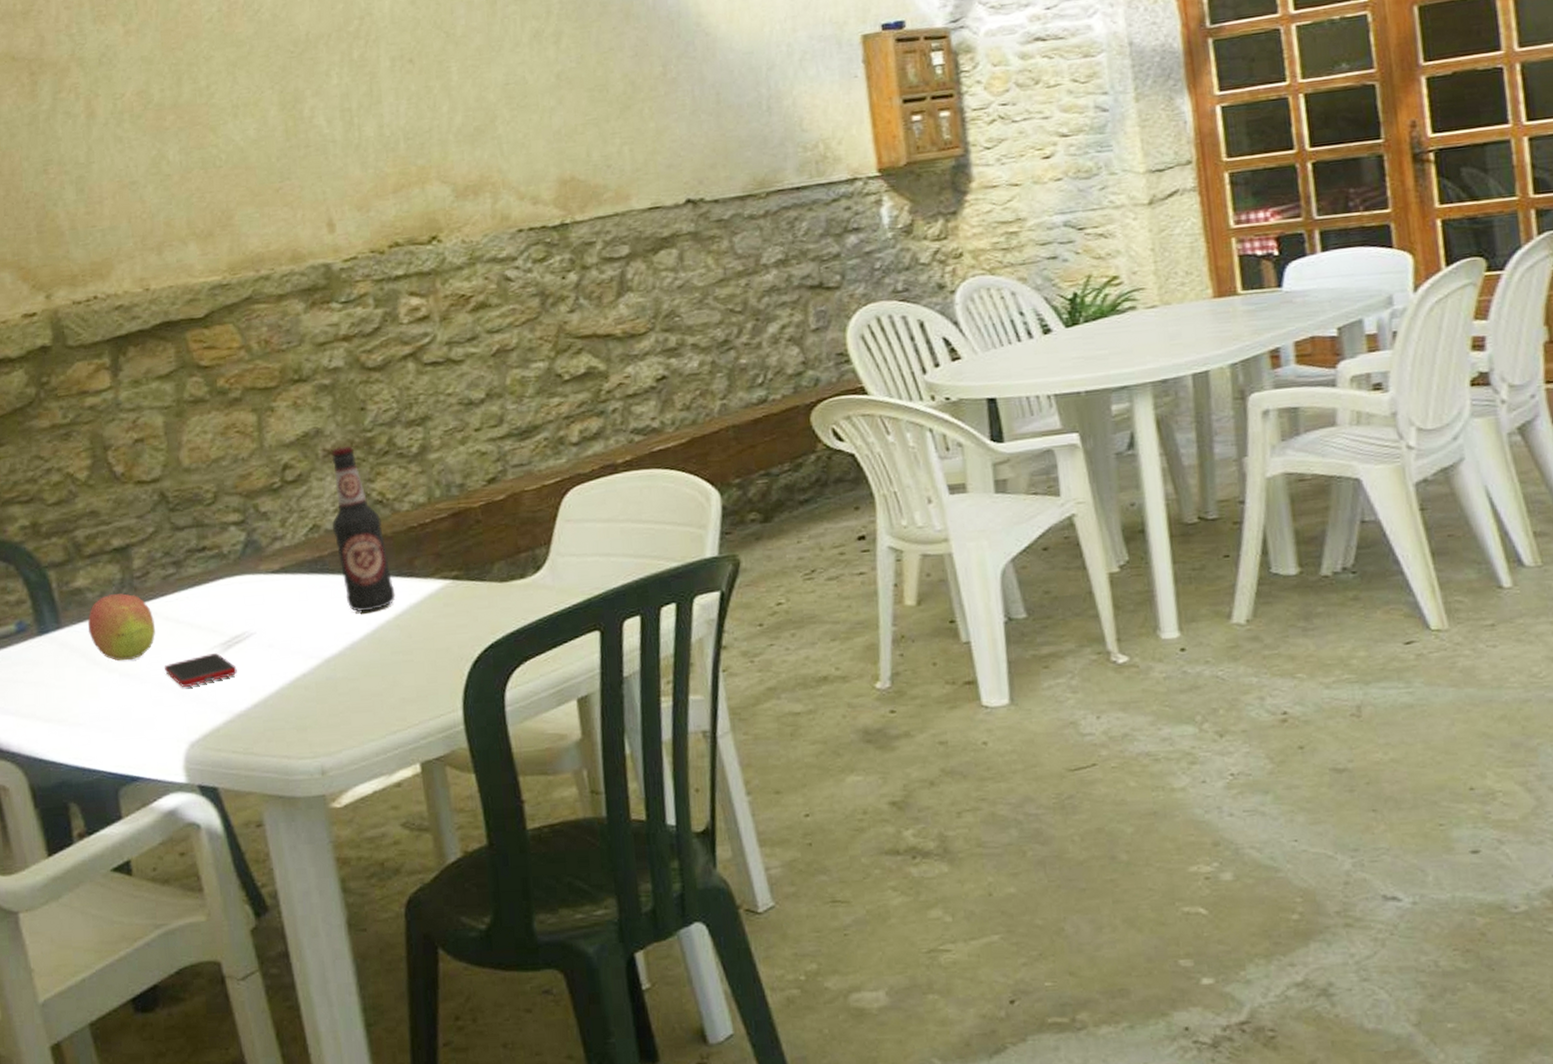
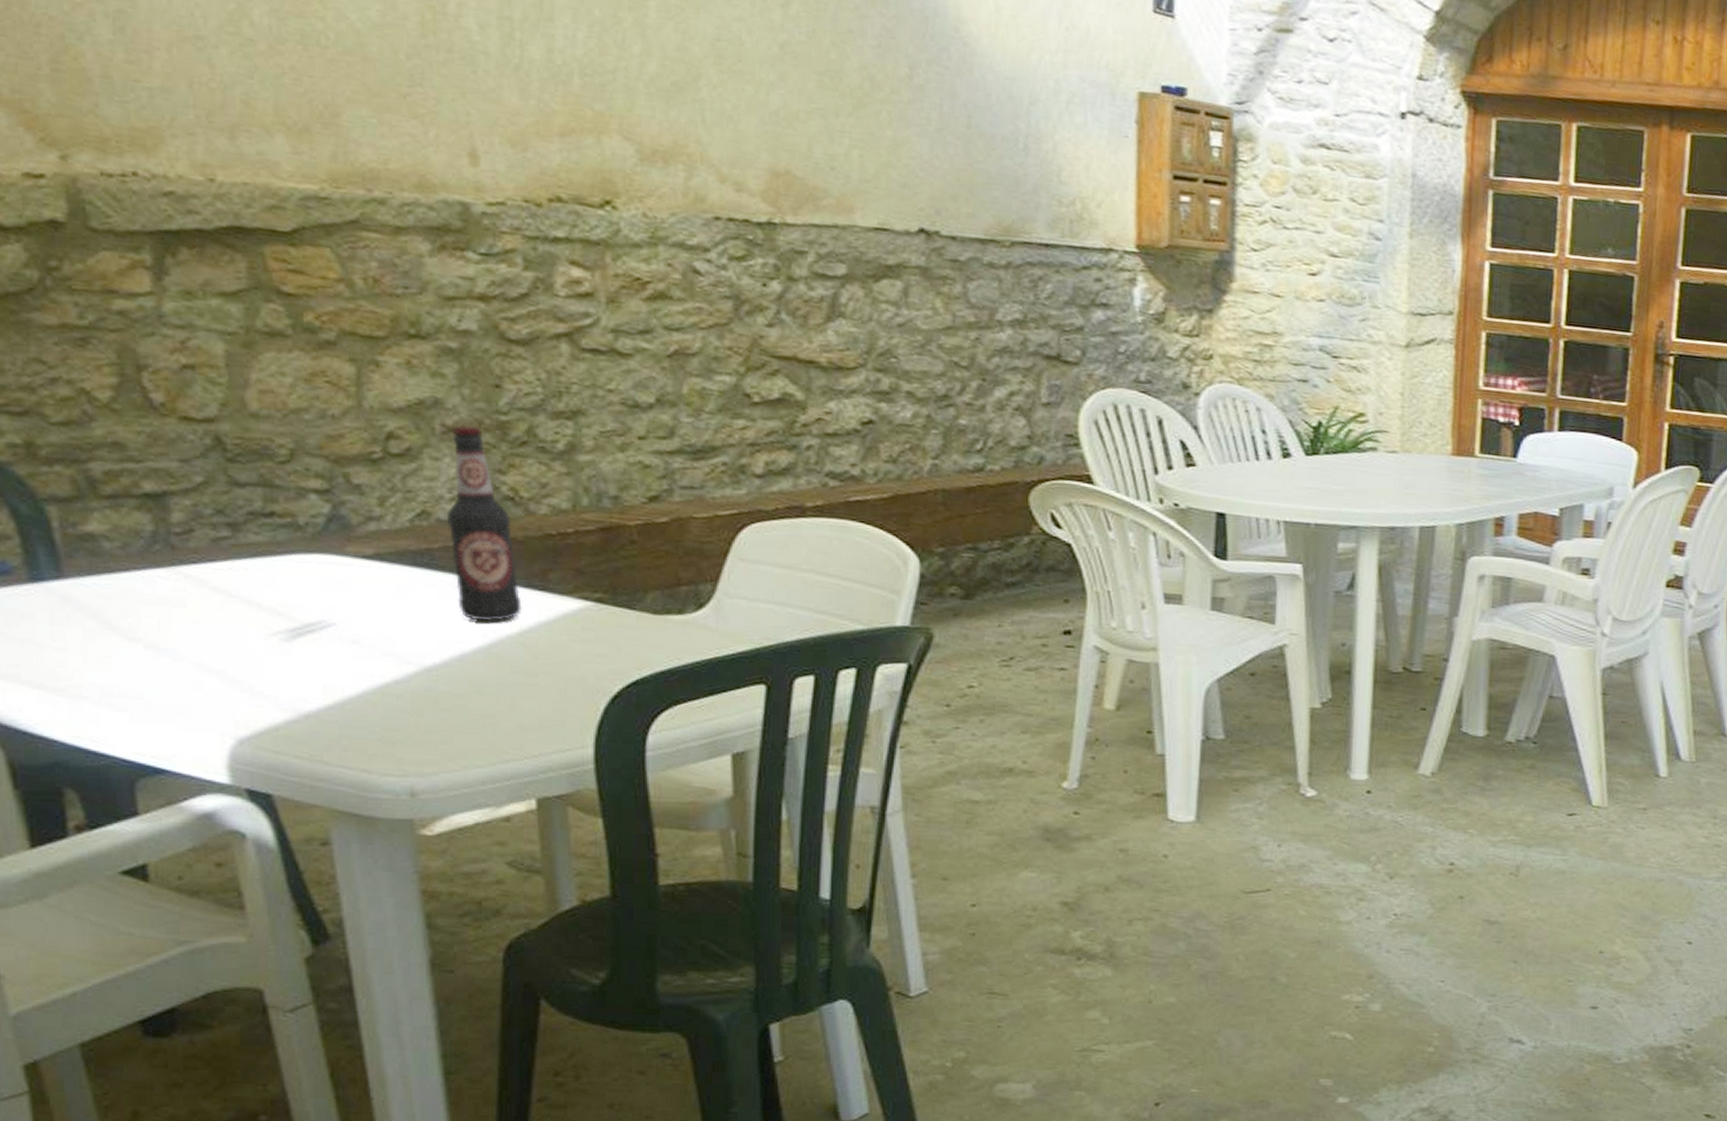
fruit: present [87,593,156,662] -> none [101,548,199,632]
cell phone: present [164,653,237,687] -> none [207,639,307,674]

